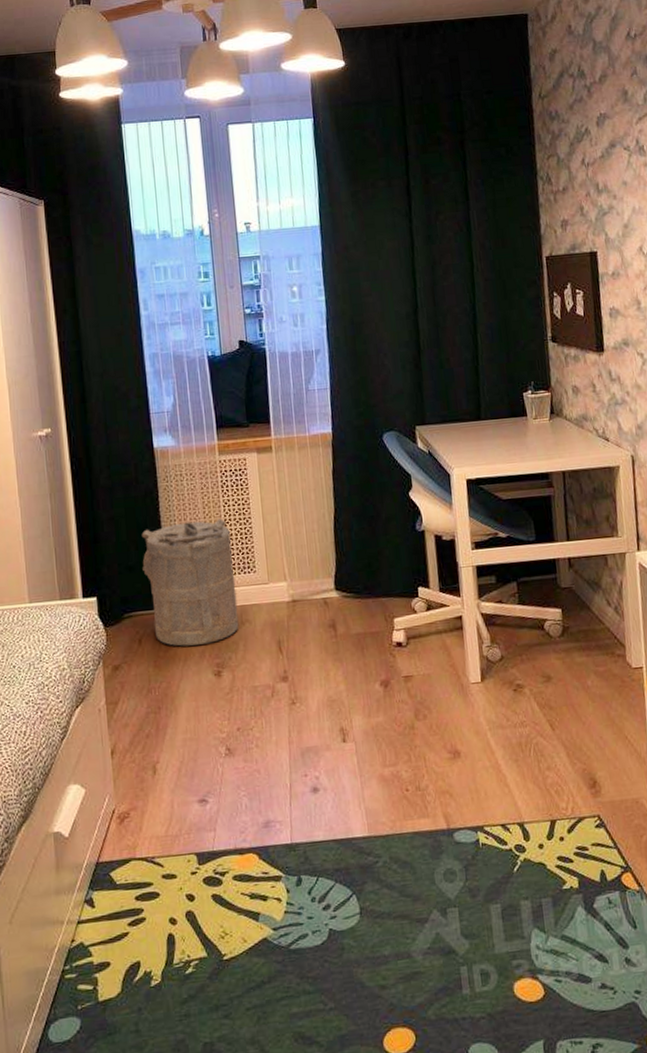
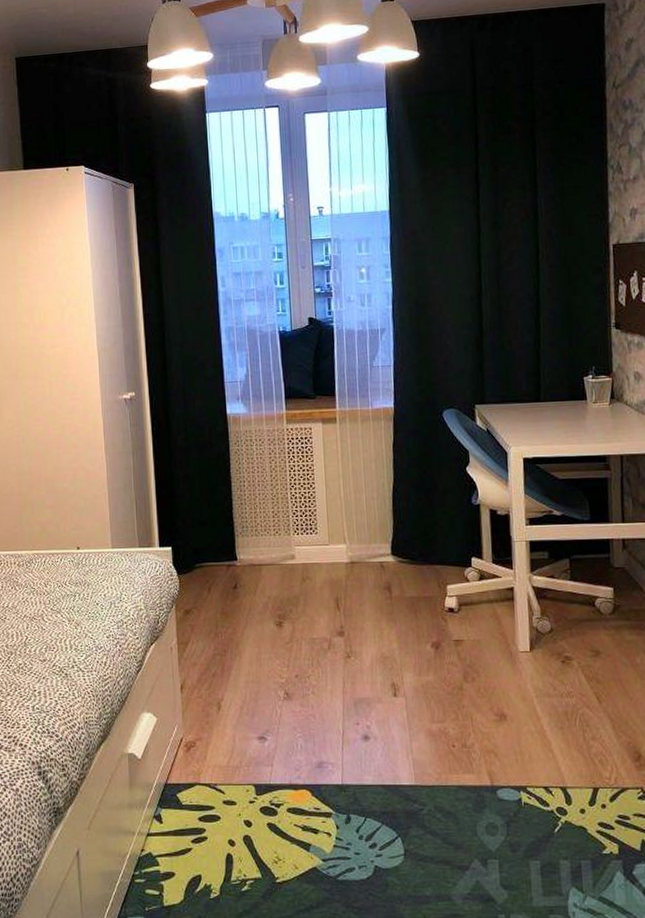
laundry hamper: present [141,518,239,647] -> none [213,482,300,597]

